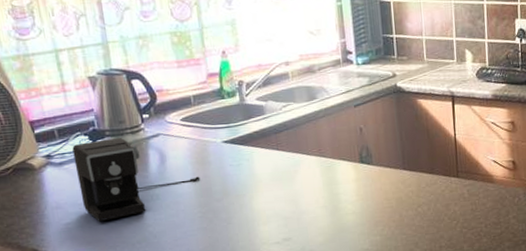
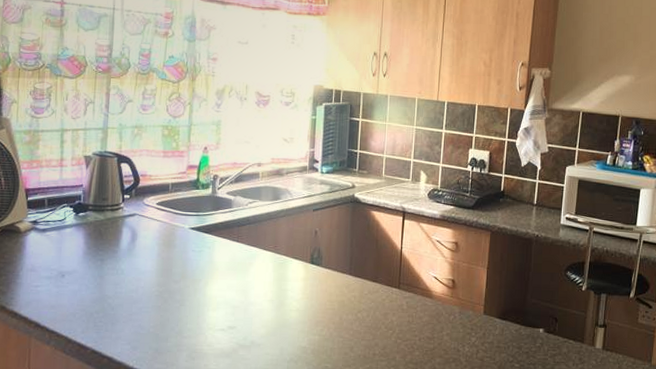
coffee maker: present [72,137,201,222] -> none [55,212,164,289]

